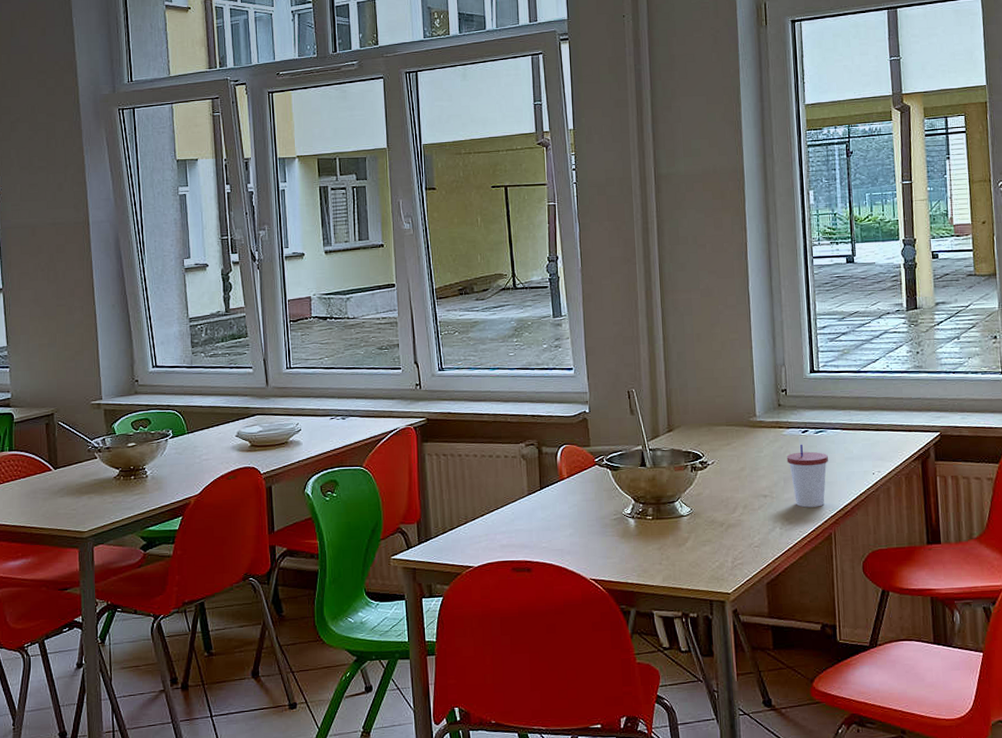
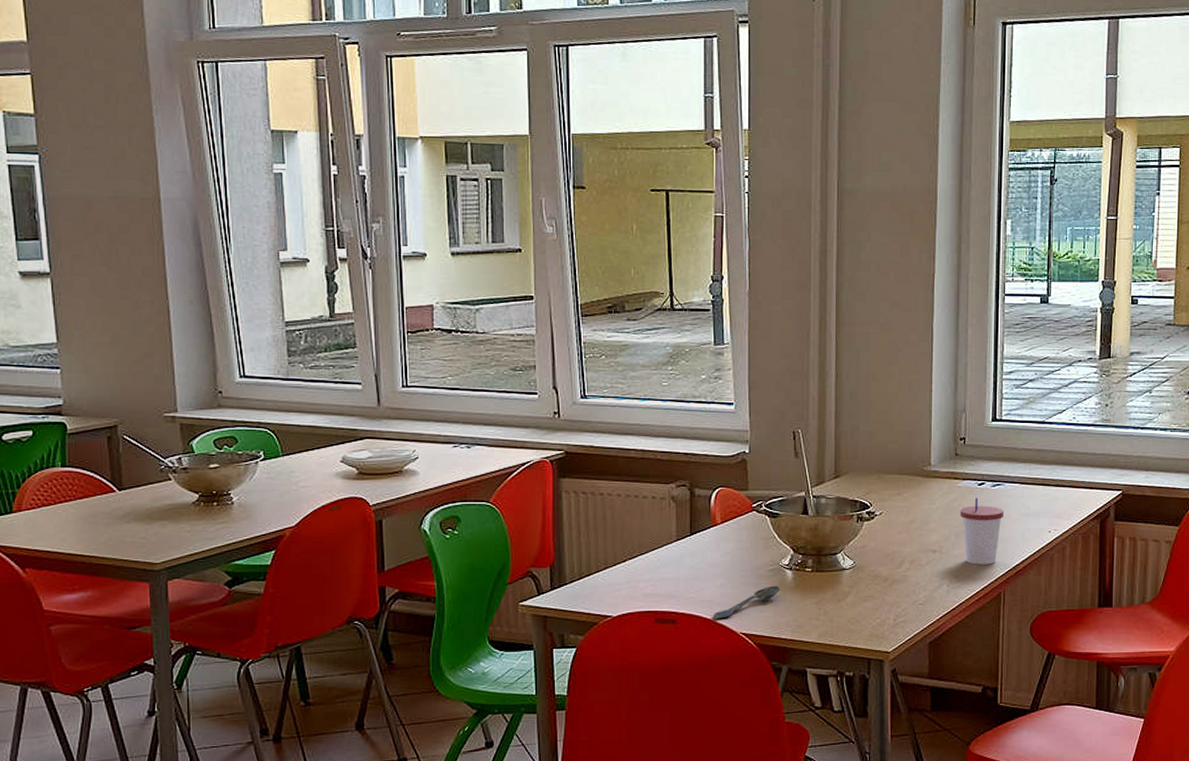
spoon: none [564,533,624,567] -> present [712,585,780,620]

